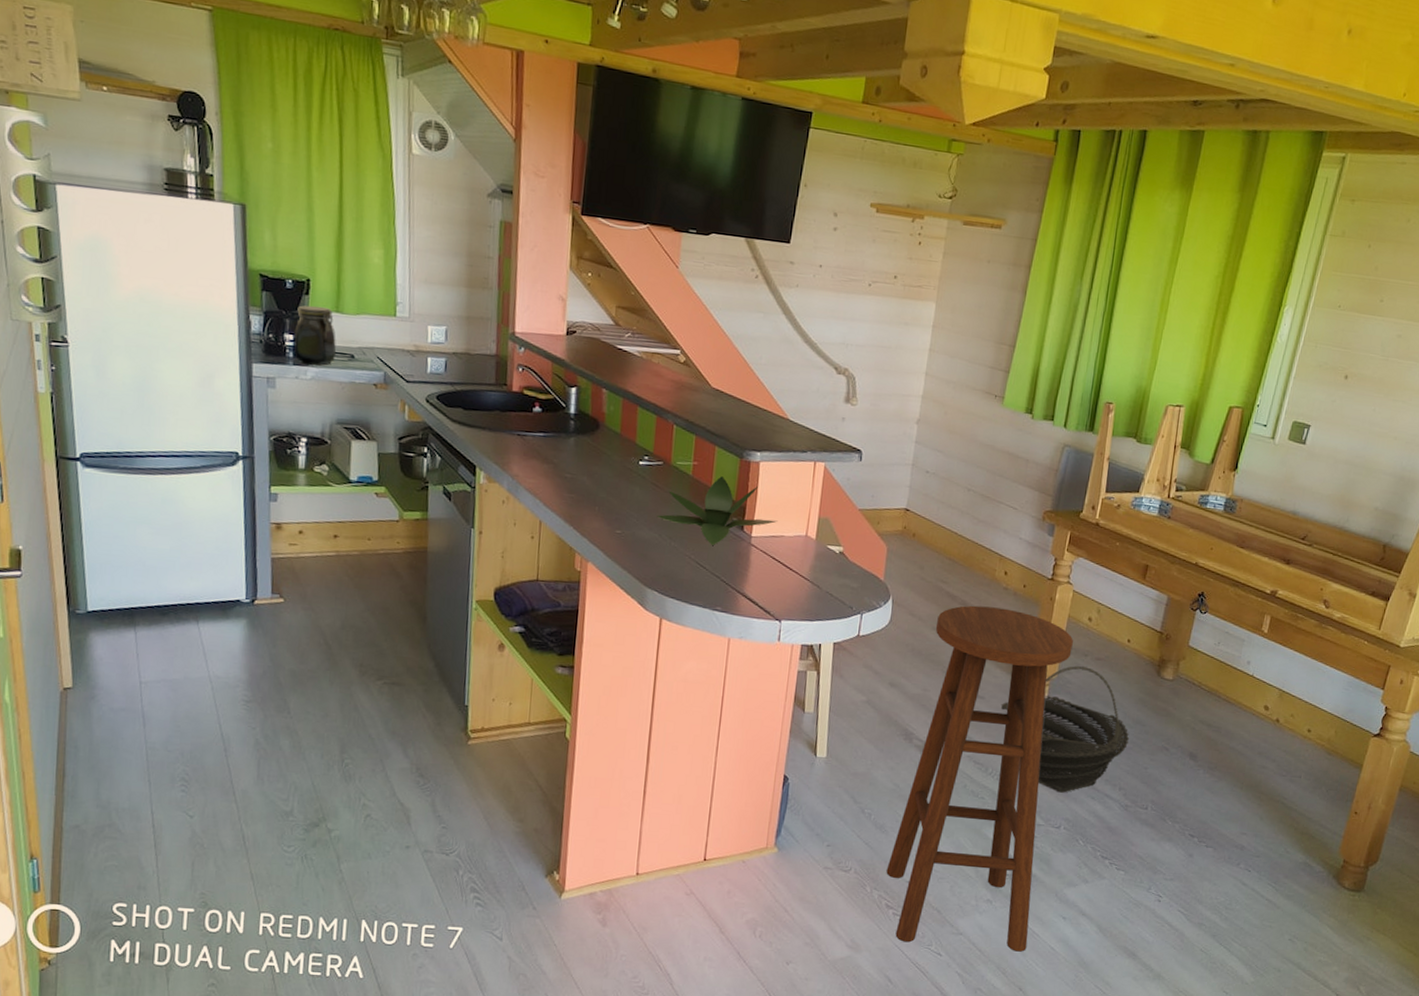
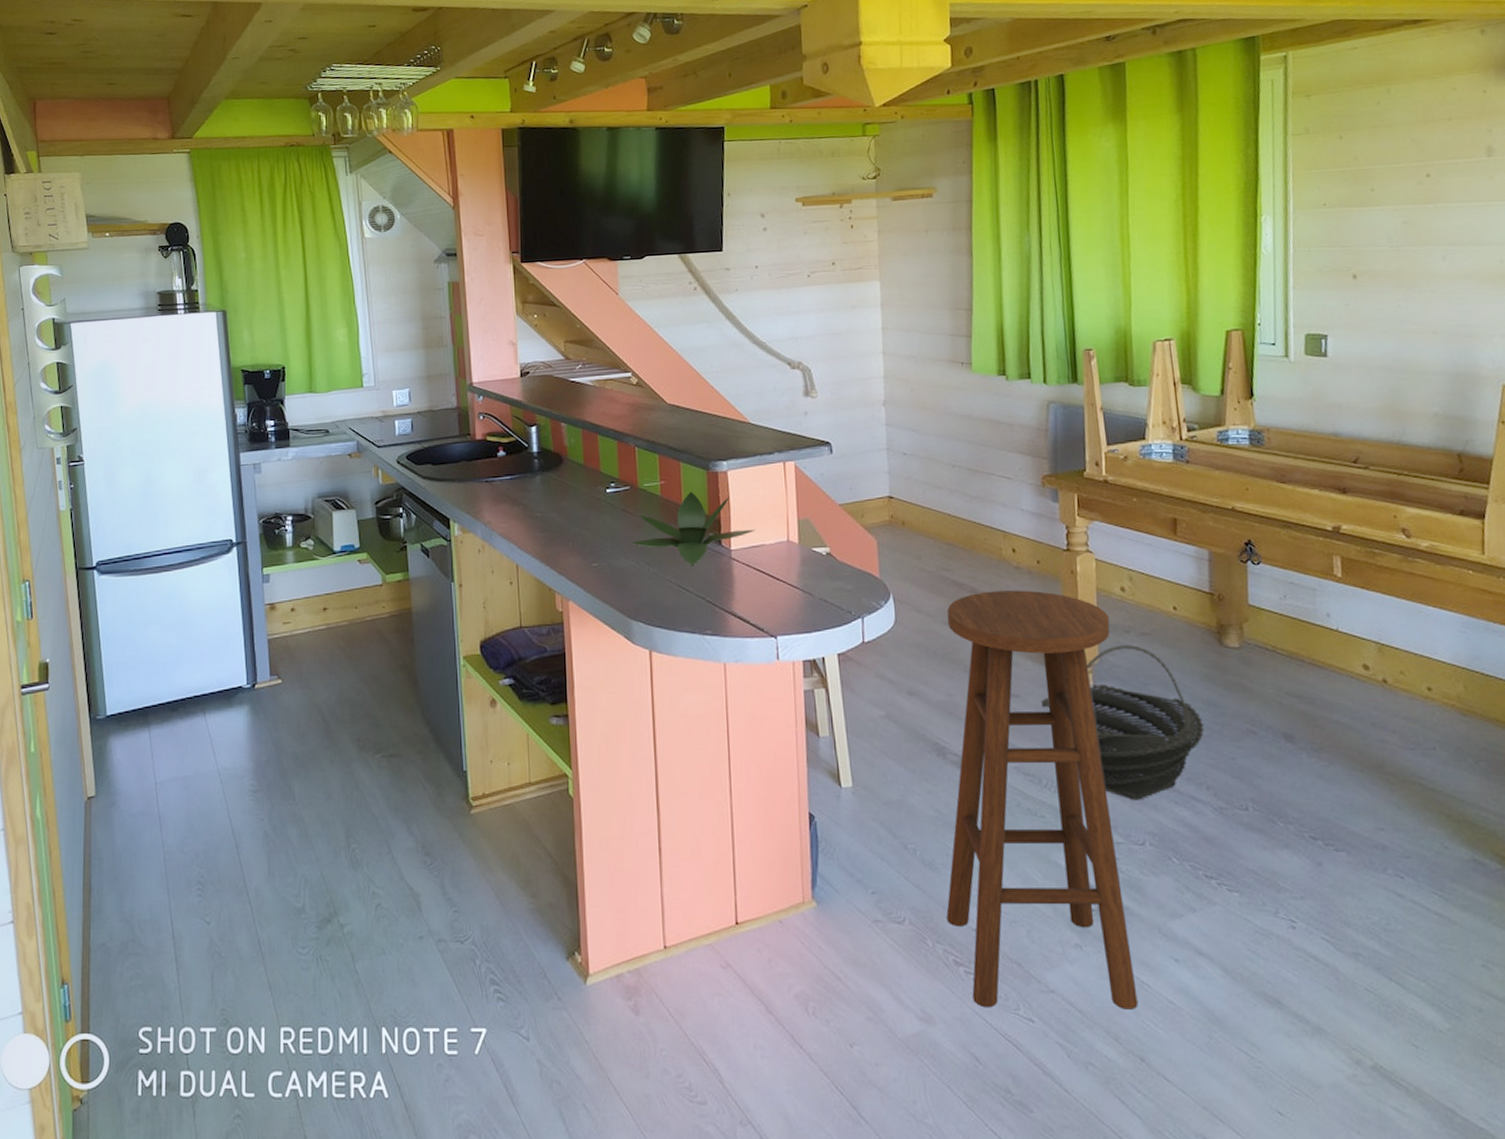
jar: present [294,305,337,366] -> none [274,389,313,446]

